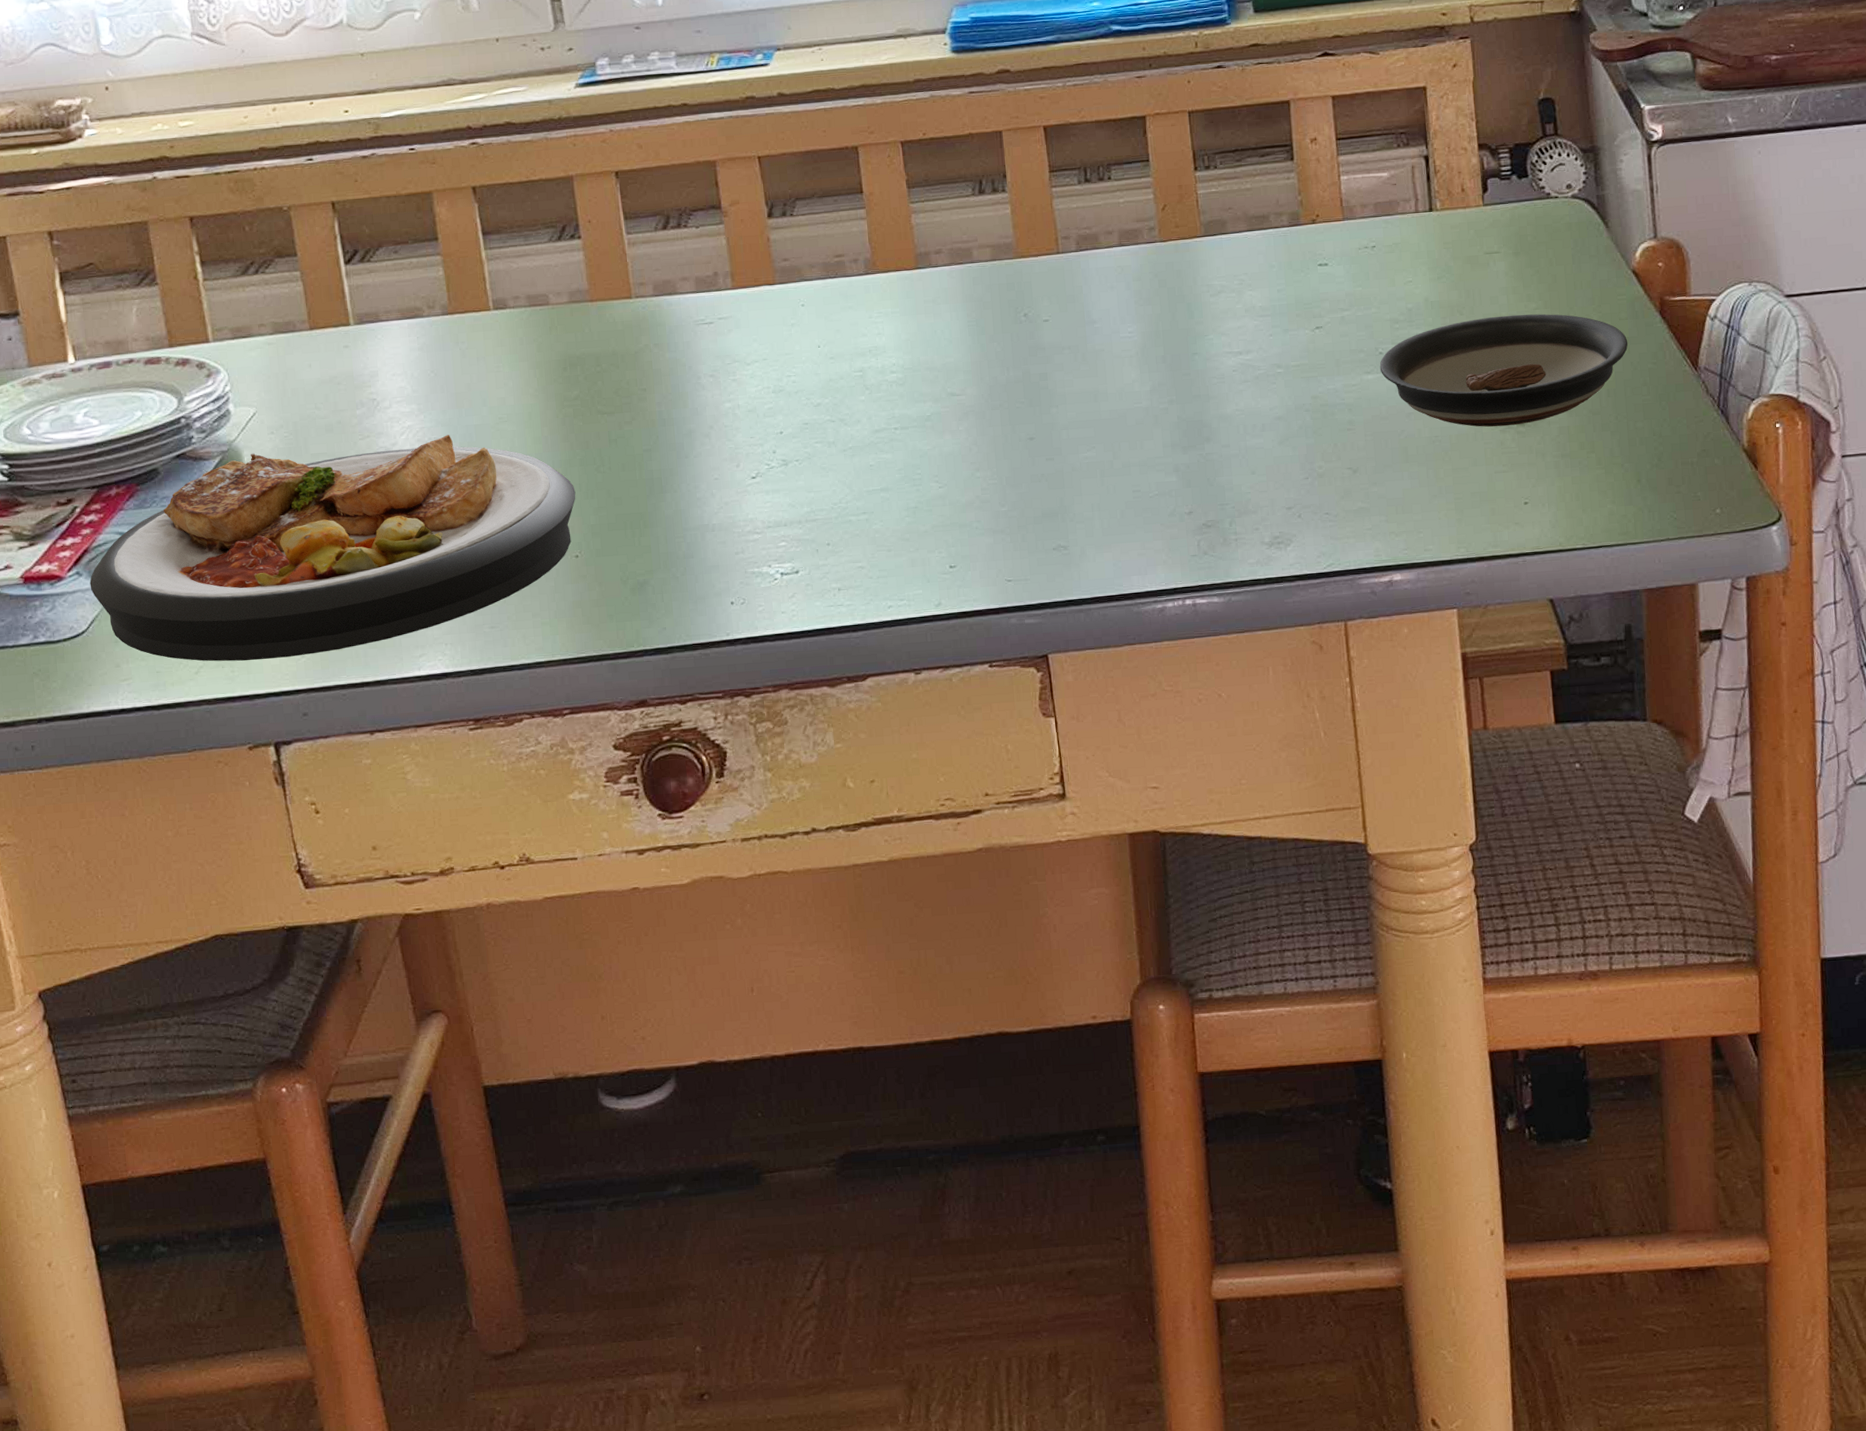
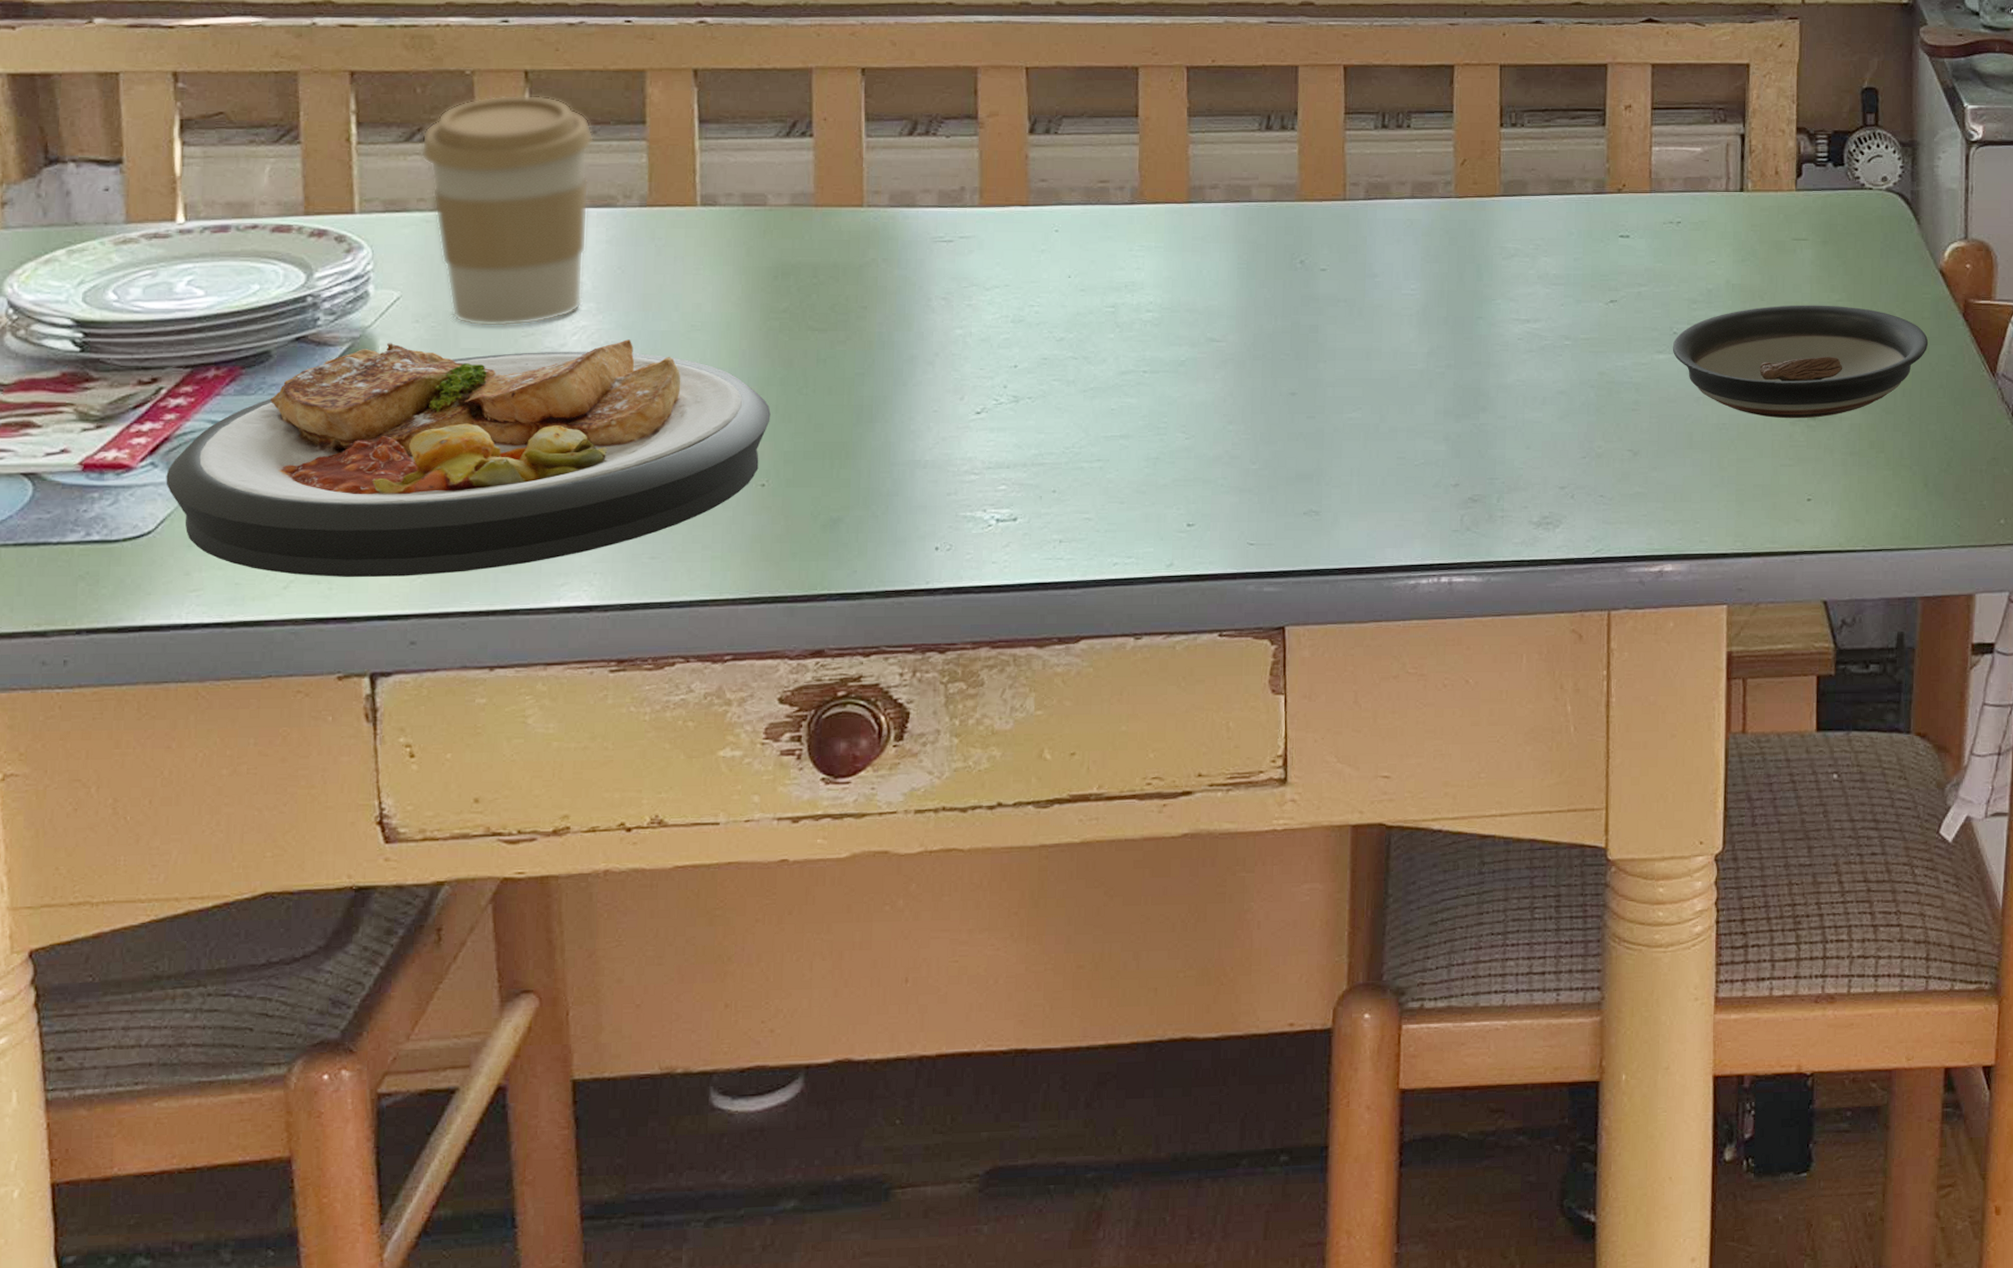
coffee cup: none [255,223,405,434] -> present [421,94,594,327]

